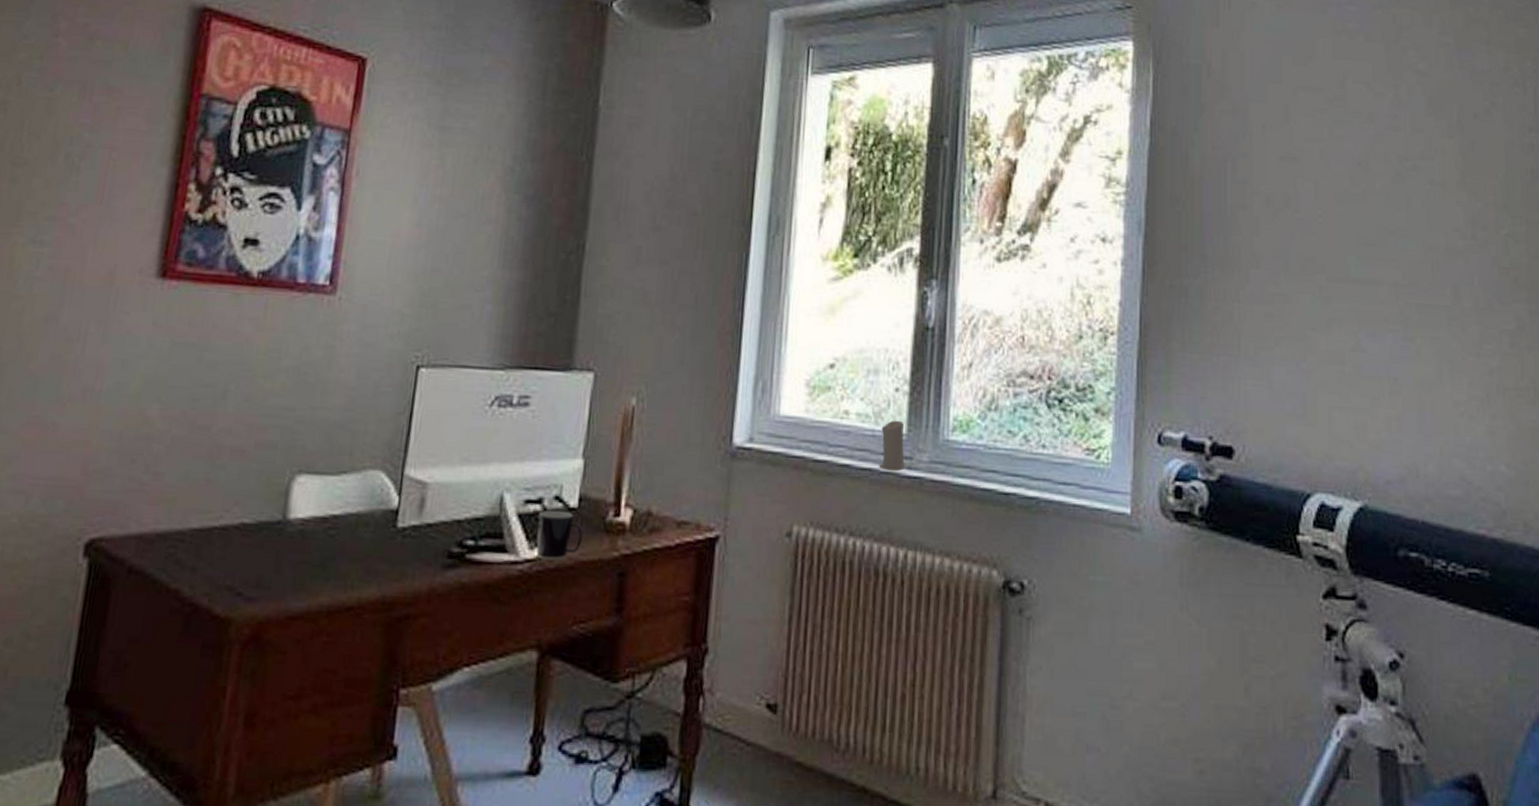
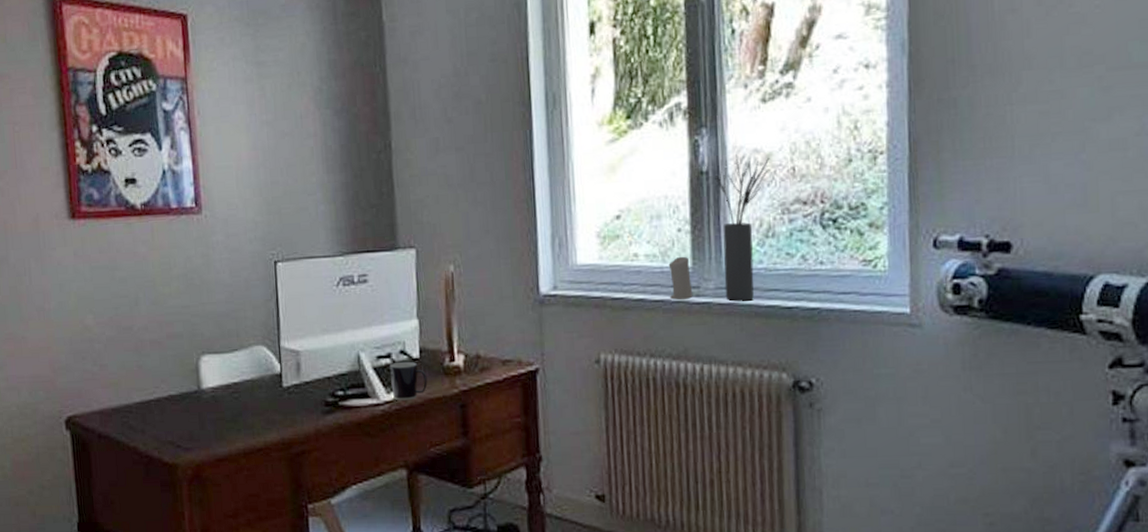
vase: none [939,313,1000,482] -> present [715,154,770,303]

